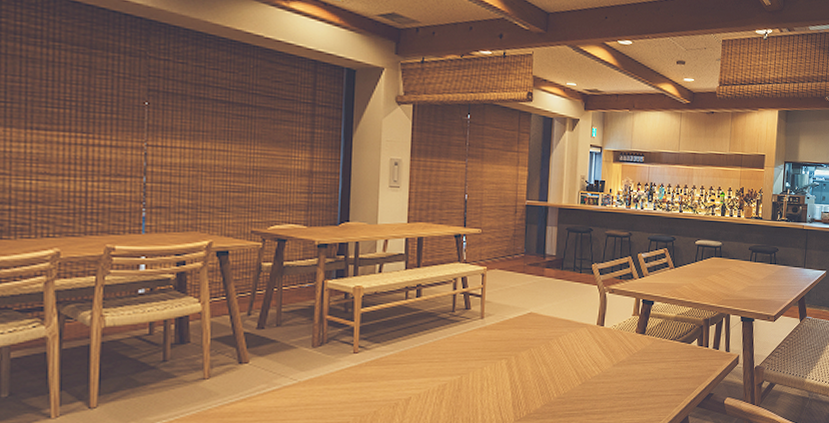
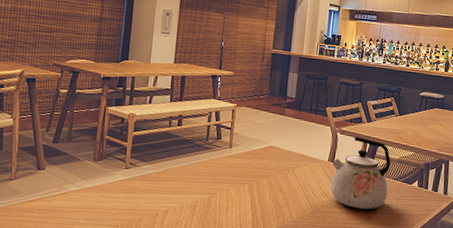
kettle: none [601,295,667,376] -> present [330,137,391,210]

